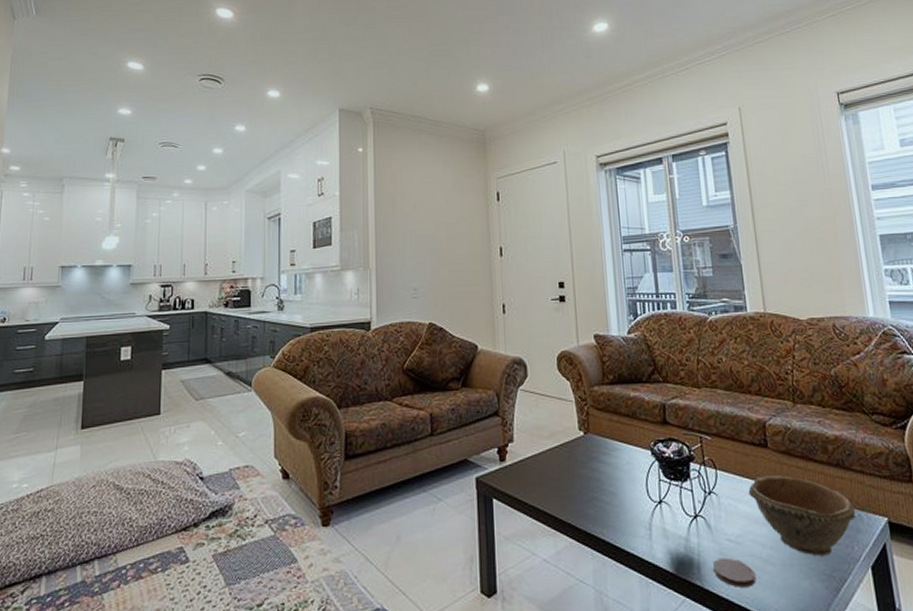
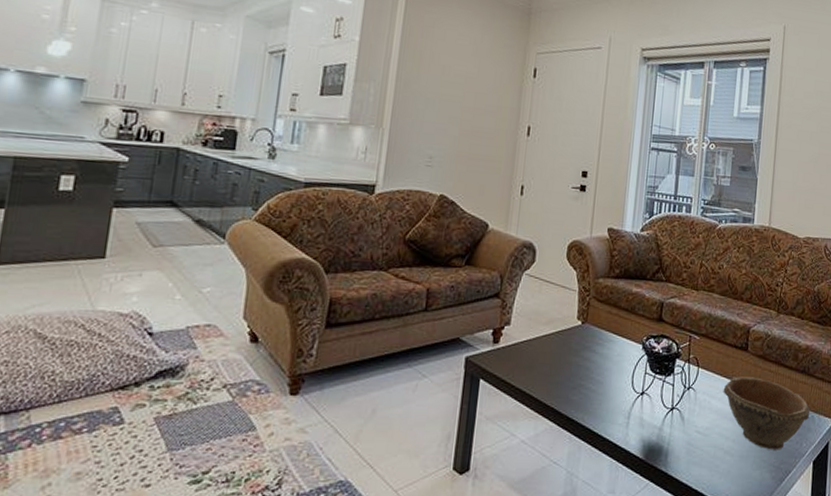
coaster: present [713,558,756,587] -> none [679,447,715,474]

